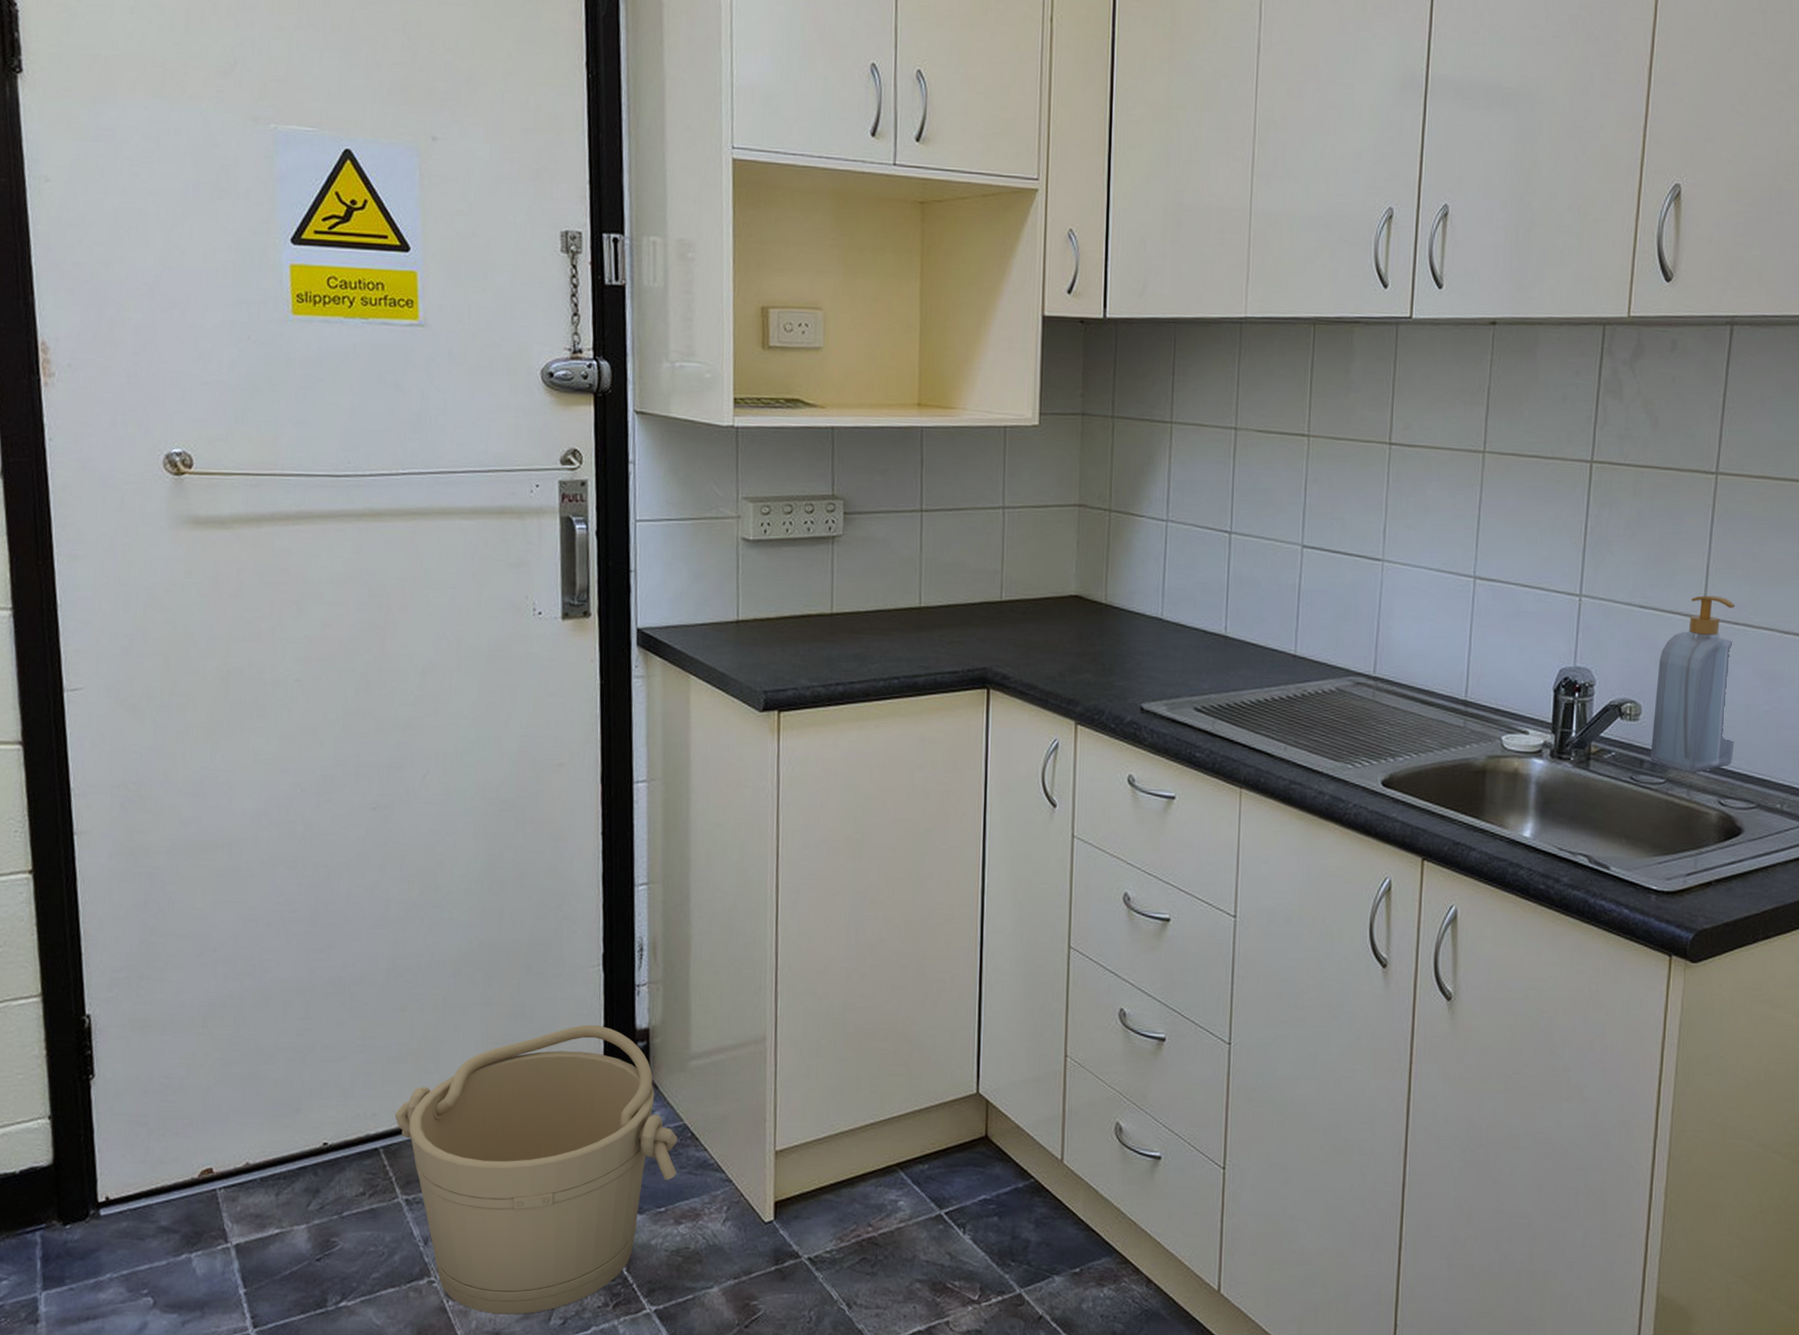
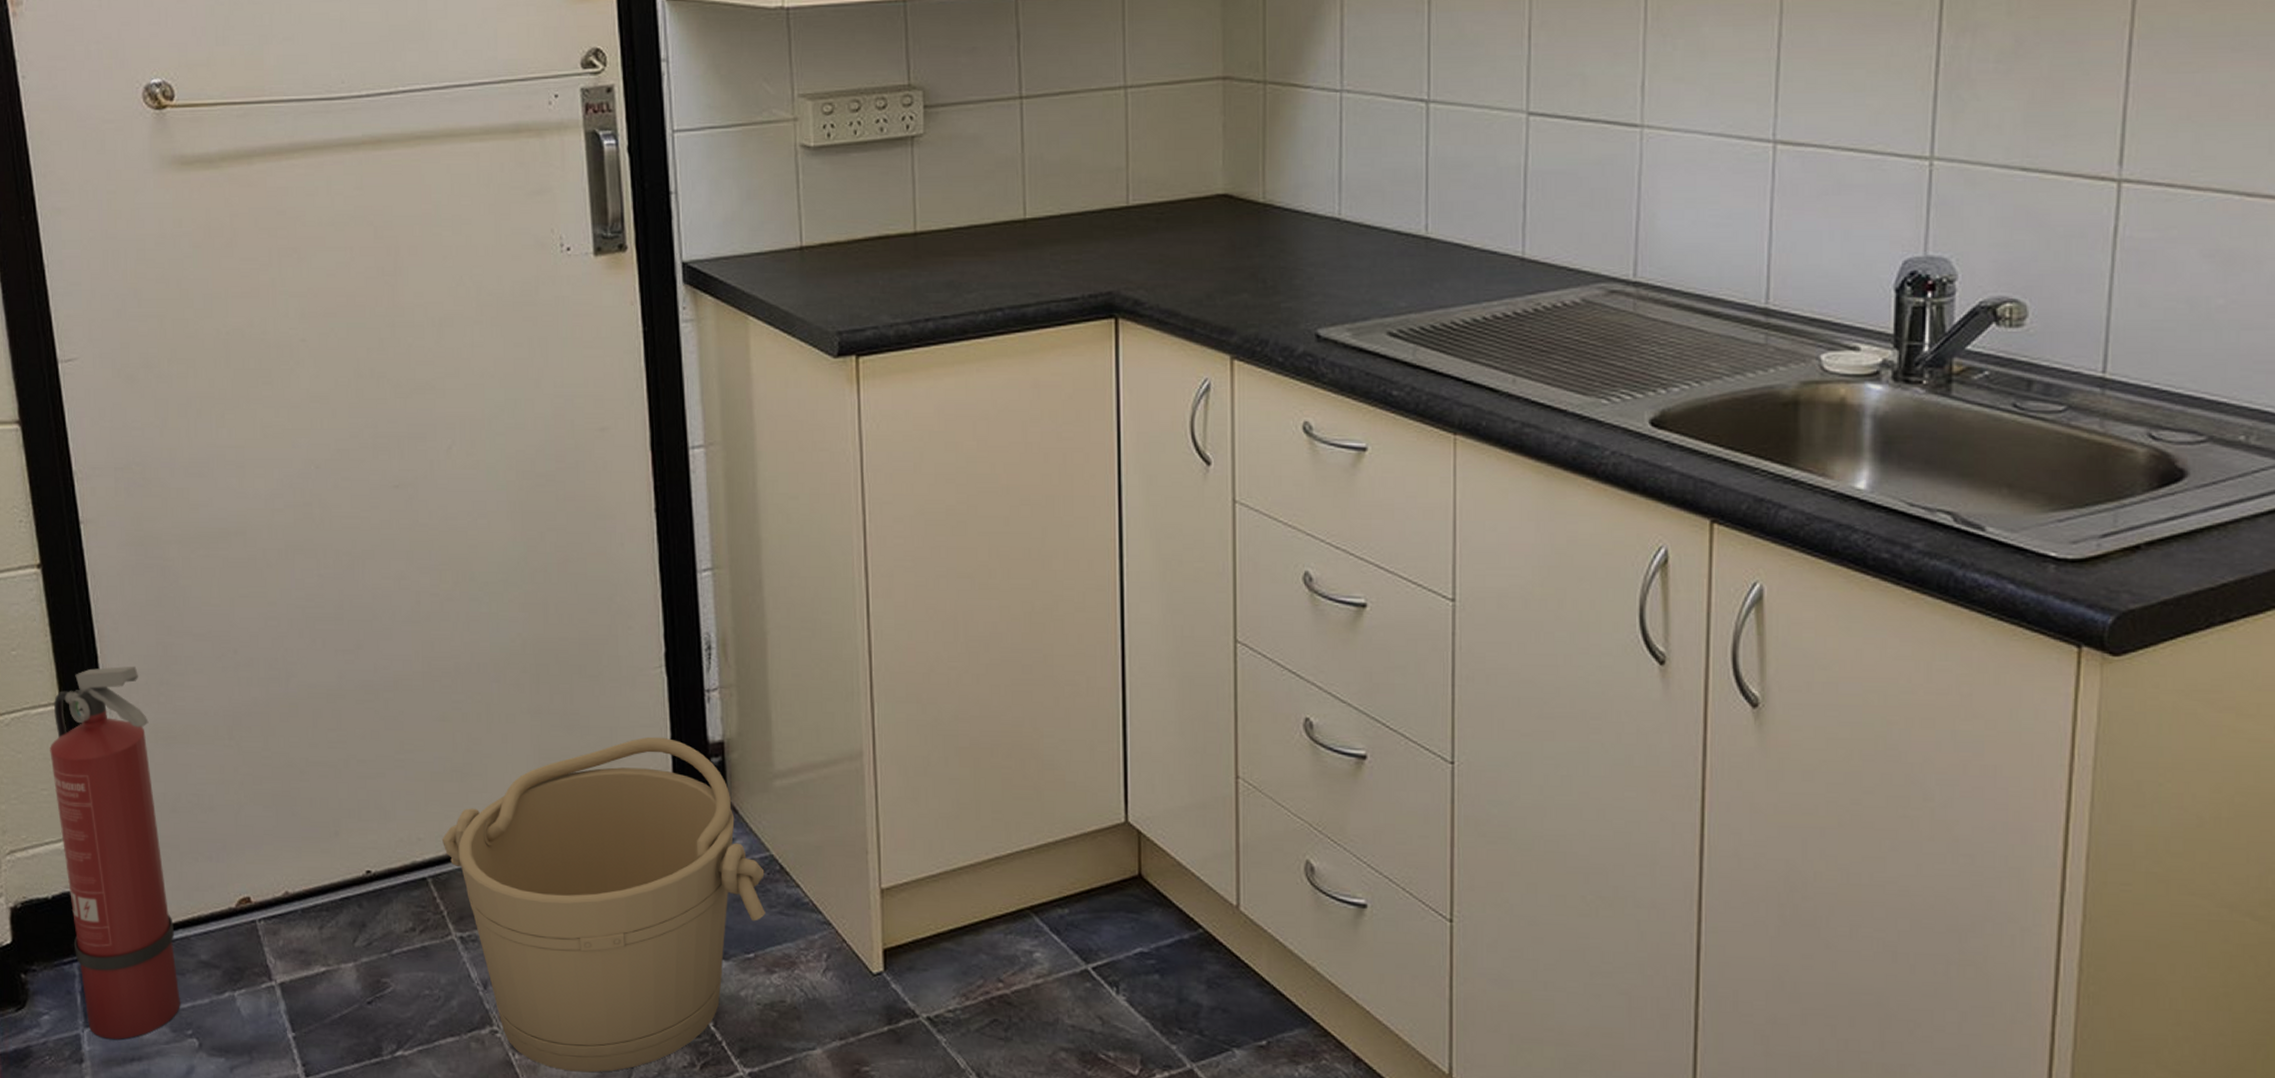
fire extinguisher: none [28,962,138,1300] -> present [50,665,180,1039]
soap bottle: present [1651,595,1735,773] -> none [2043,148,2171,396]

